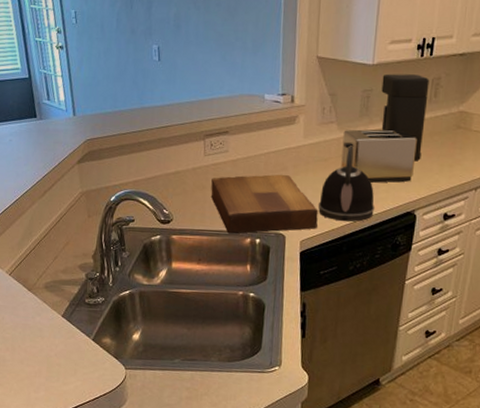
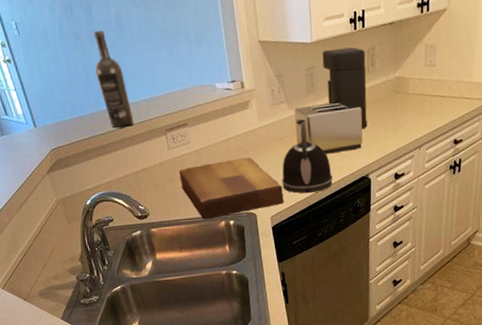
wine bottle: none [144,27,175,127] -> present [93,29,134,128]

